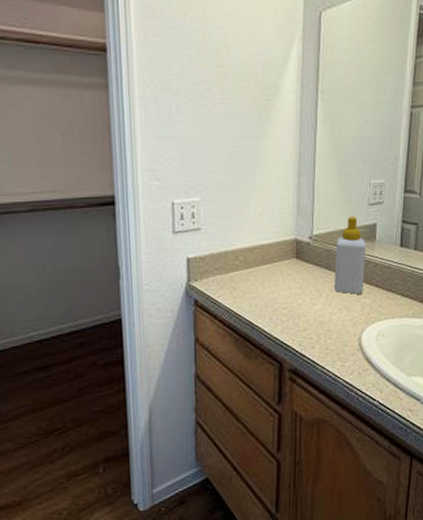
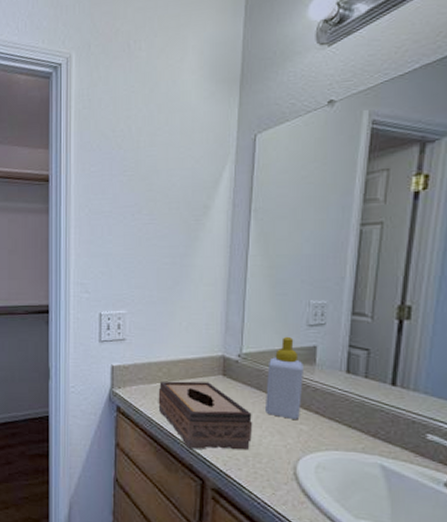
tissue box: none [235,266,324,334] -> present [158,381,253,451]

